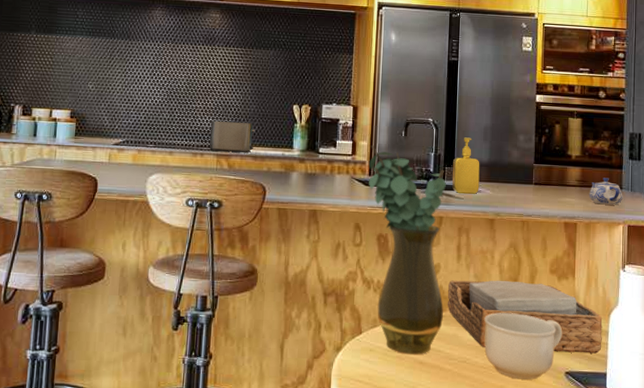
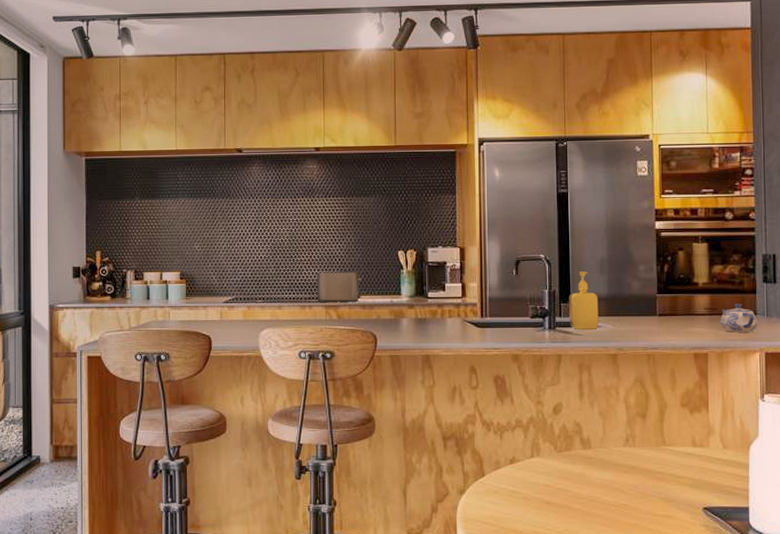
vase: present [368,145,446,354] -> none [480,286,568,494]
napkin holder: present [447,280,602,354] -> none [571,416,742,488]
teacup: present [484,312,562,380] -> none [612,449,697,516]

